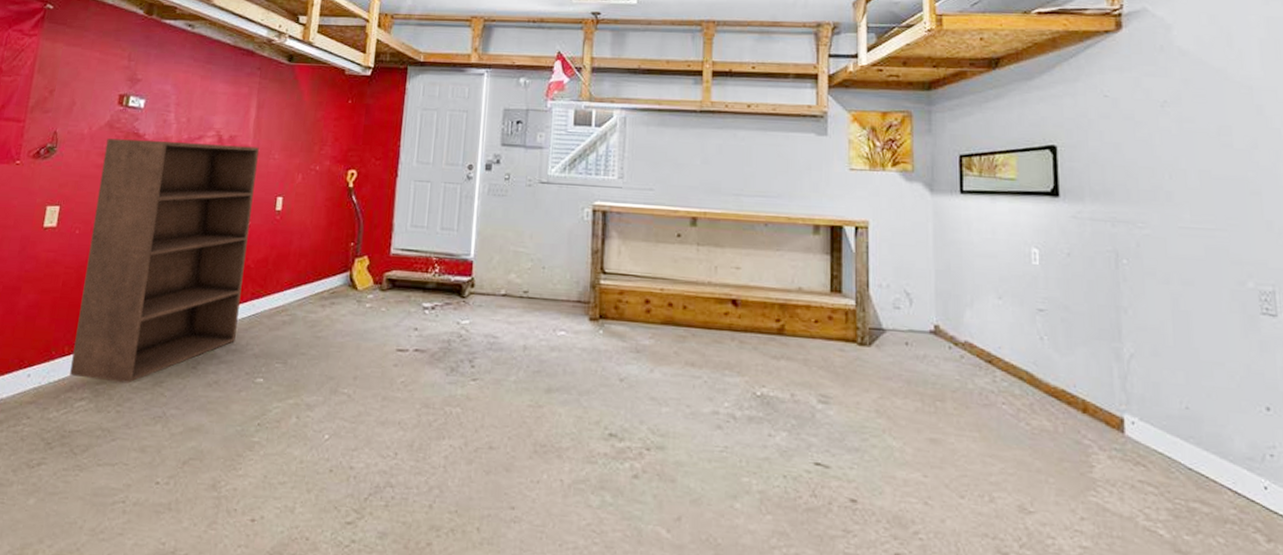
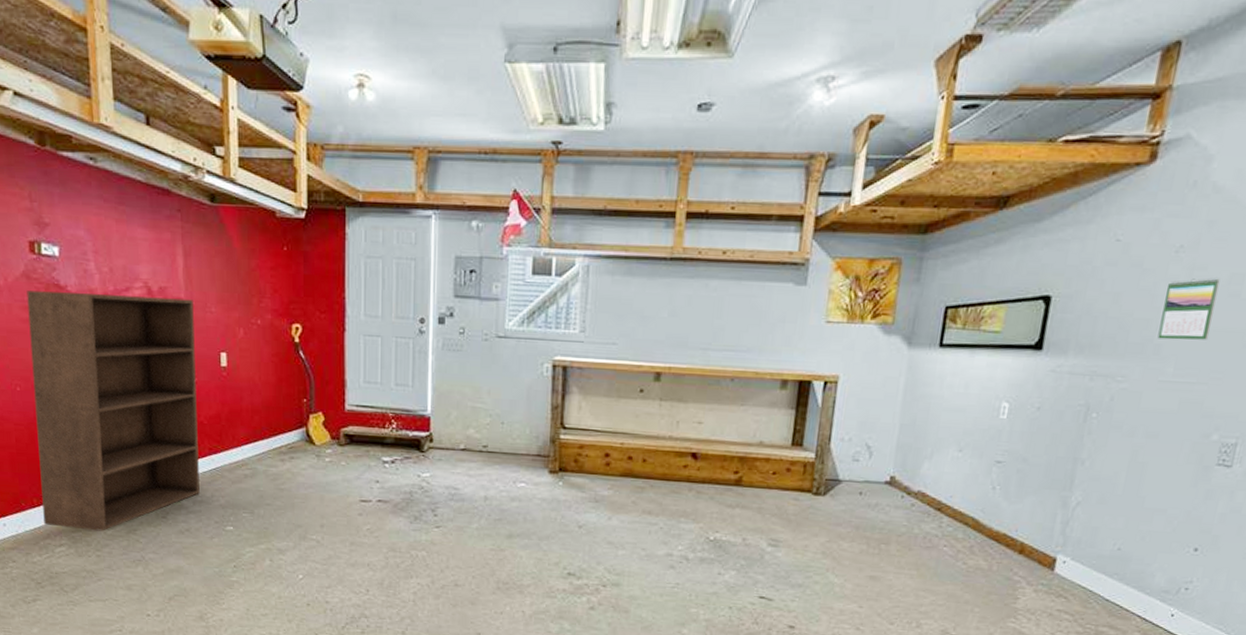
calendar: none [1163,130,1215,188] -> present [1157,278,1220,340]

